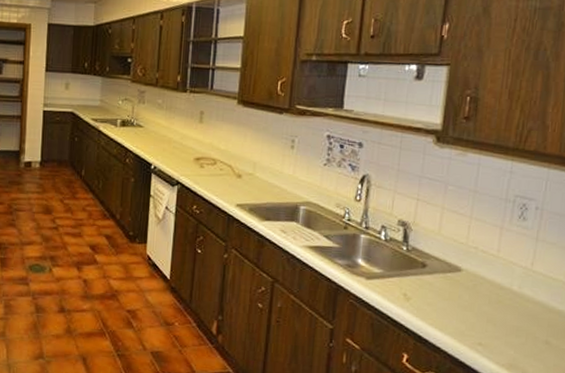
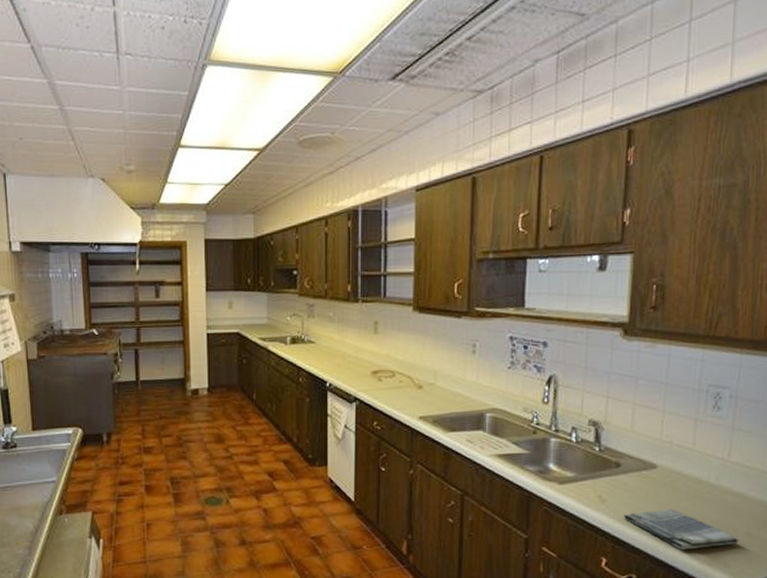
dish towel: none [426,311,538,353] -> present [623,508,740,550]

